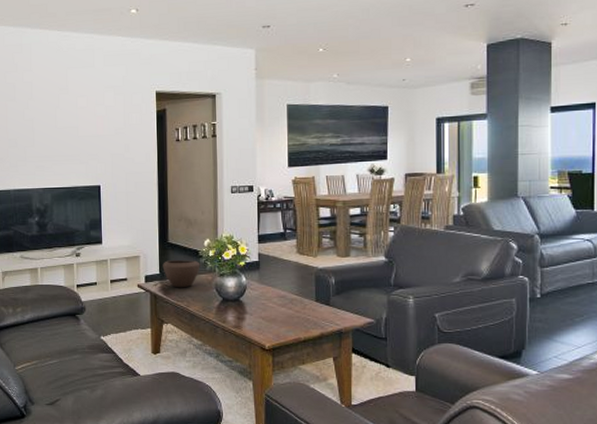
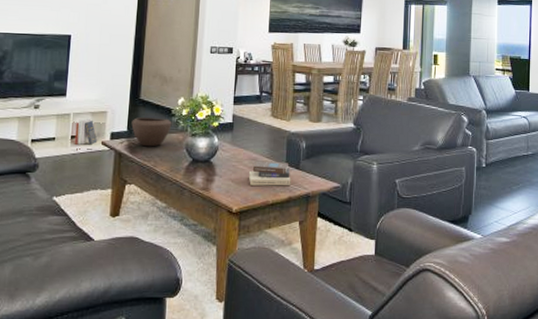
books: none [113,262,133,288] -> present [74,117,97,145]
books: none [278,298,322,323] -> present [248,160,291,186]

